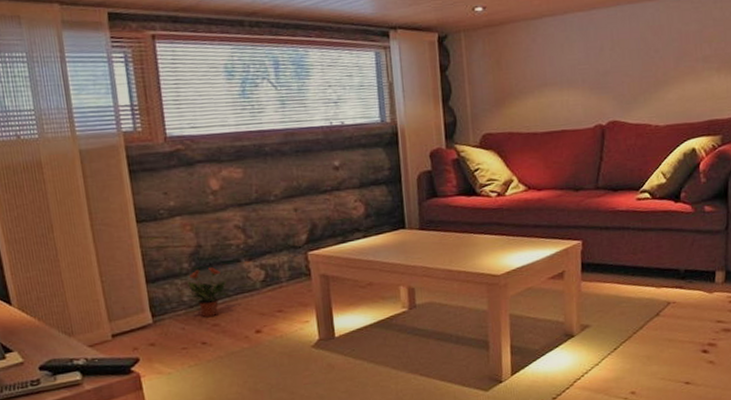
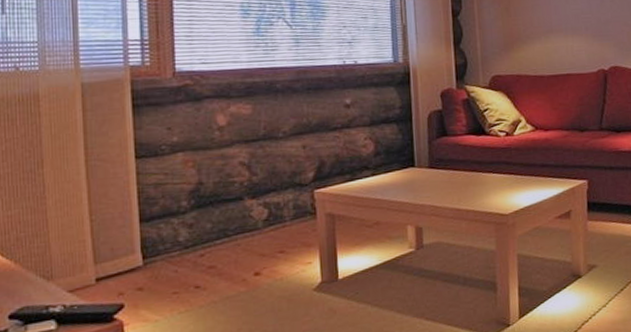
potted plant: present [185,268,227,318] -> none [181,206,228,259]

